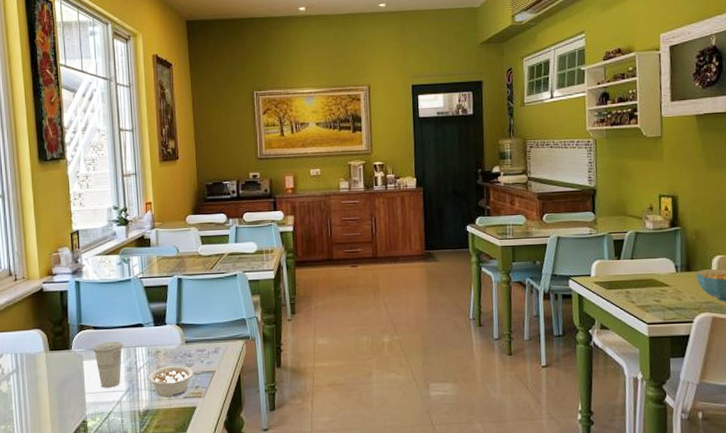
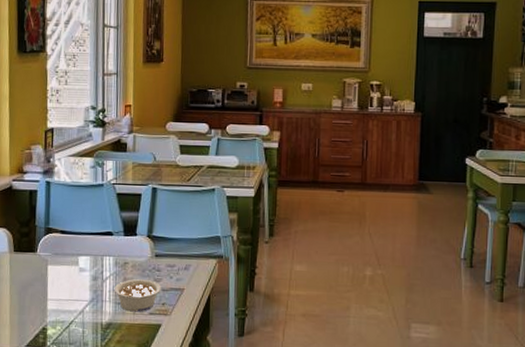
cup: present [93,341,124,388] -> none [59,247,91,296]

